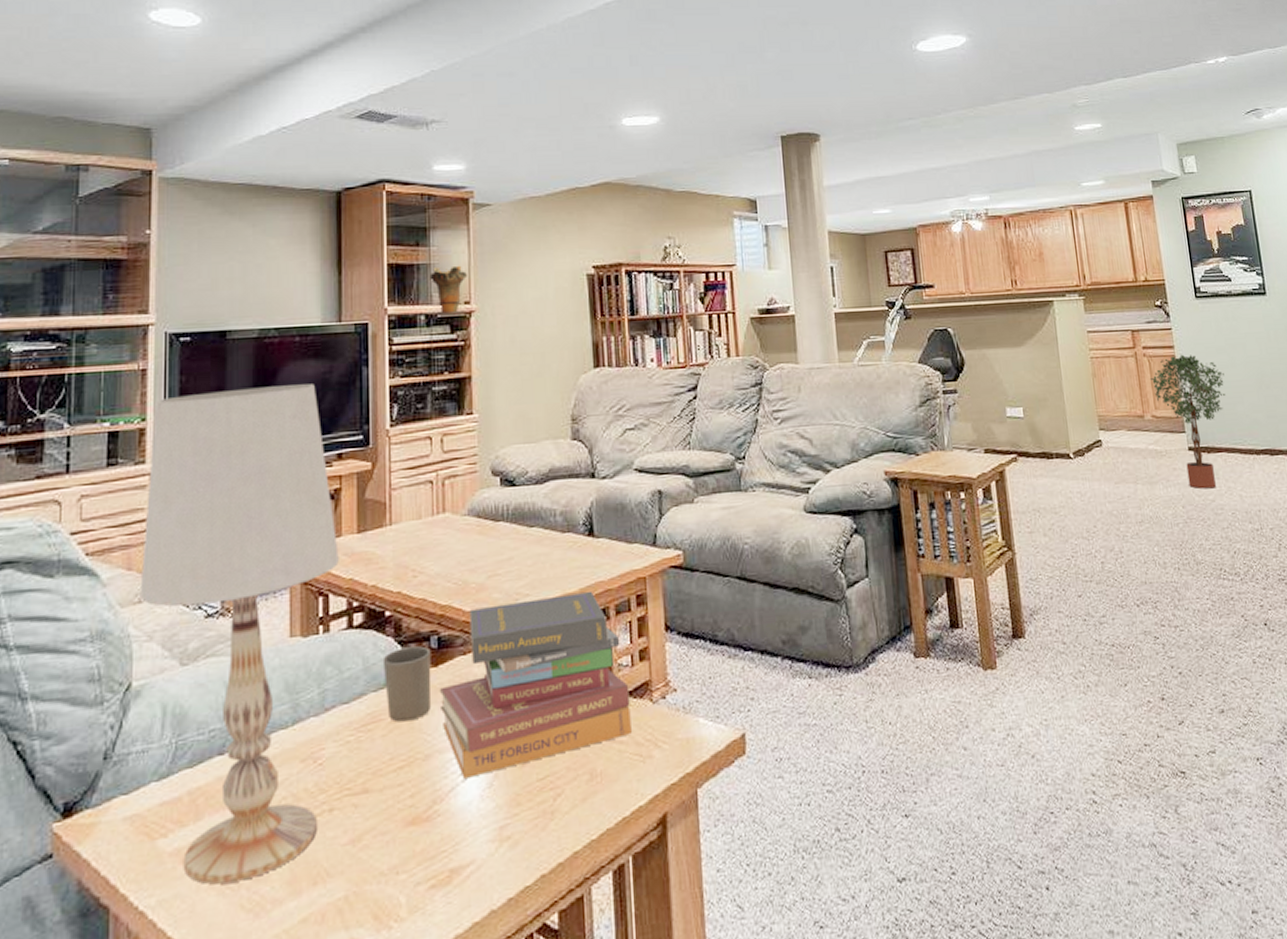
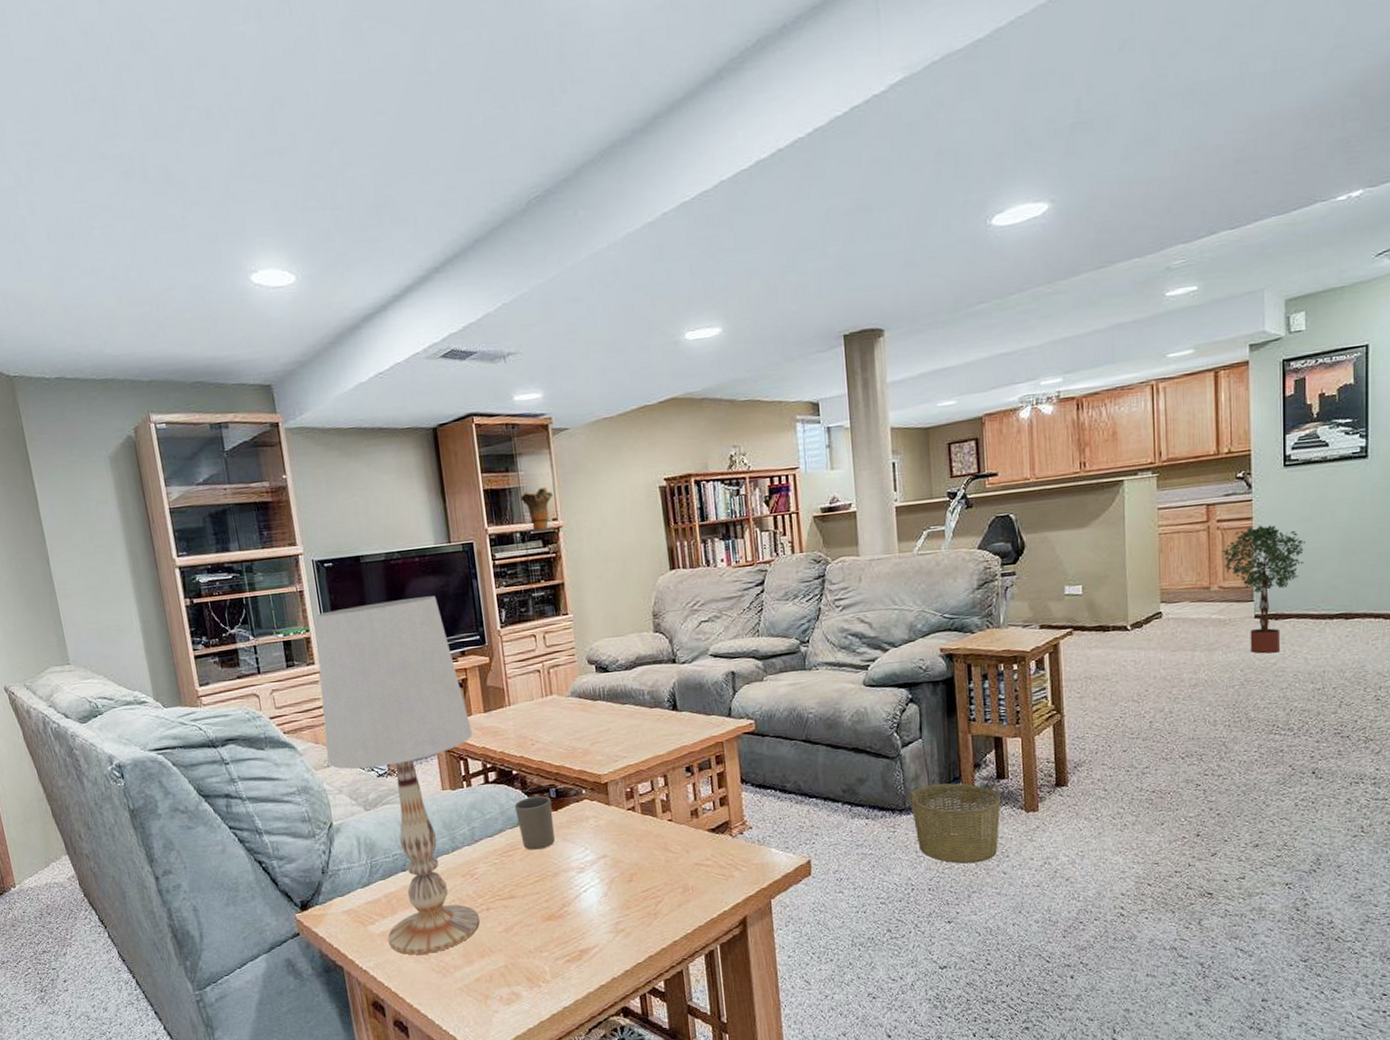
books: present [439,590,632,779] -> none [560,753,716,890]
basket: none [855,633,957,737] -> present [908,783,1002,864]

